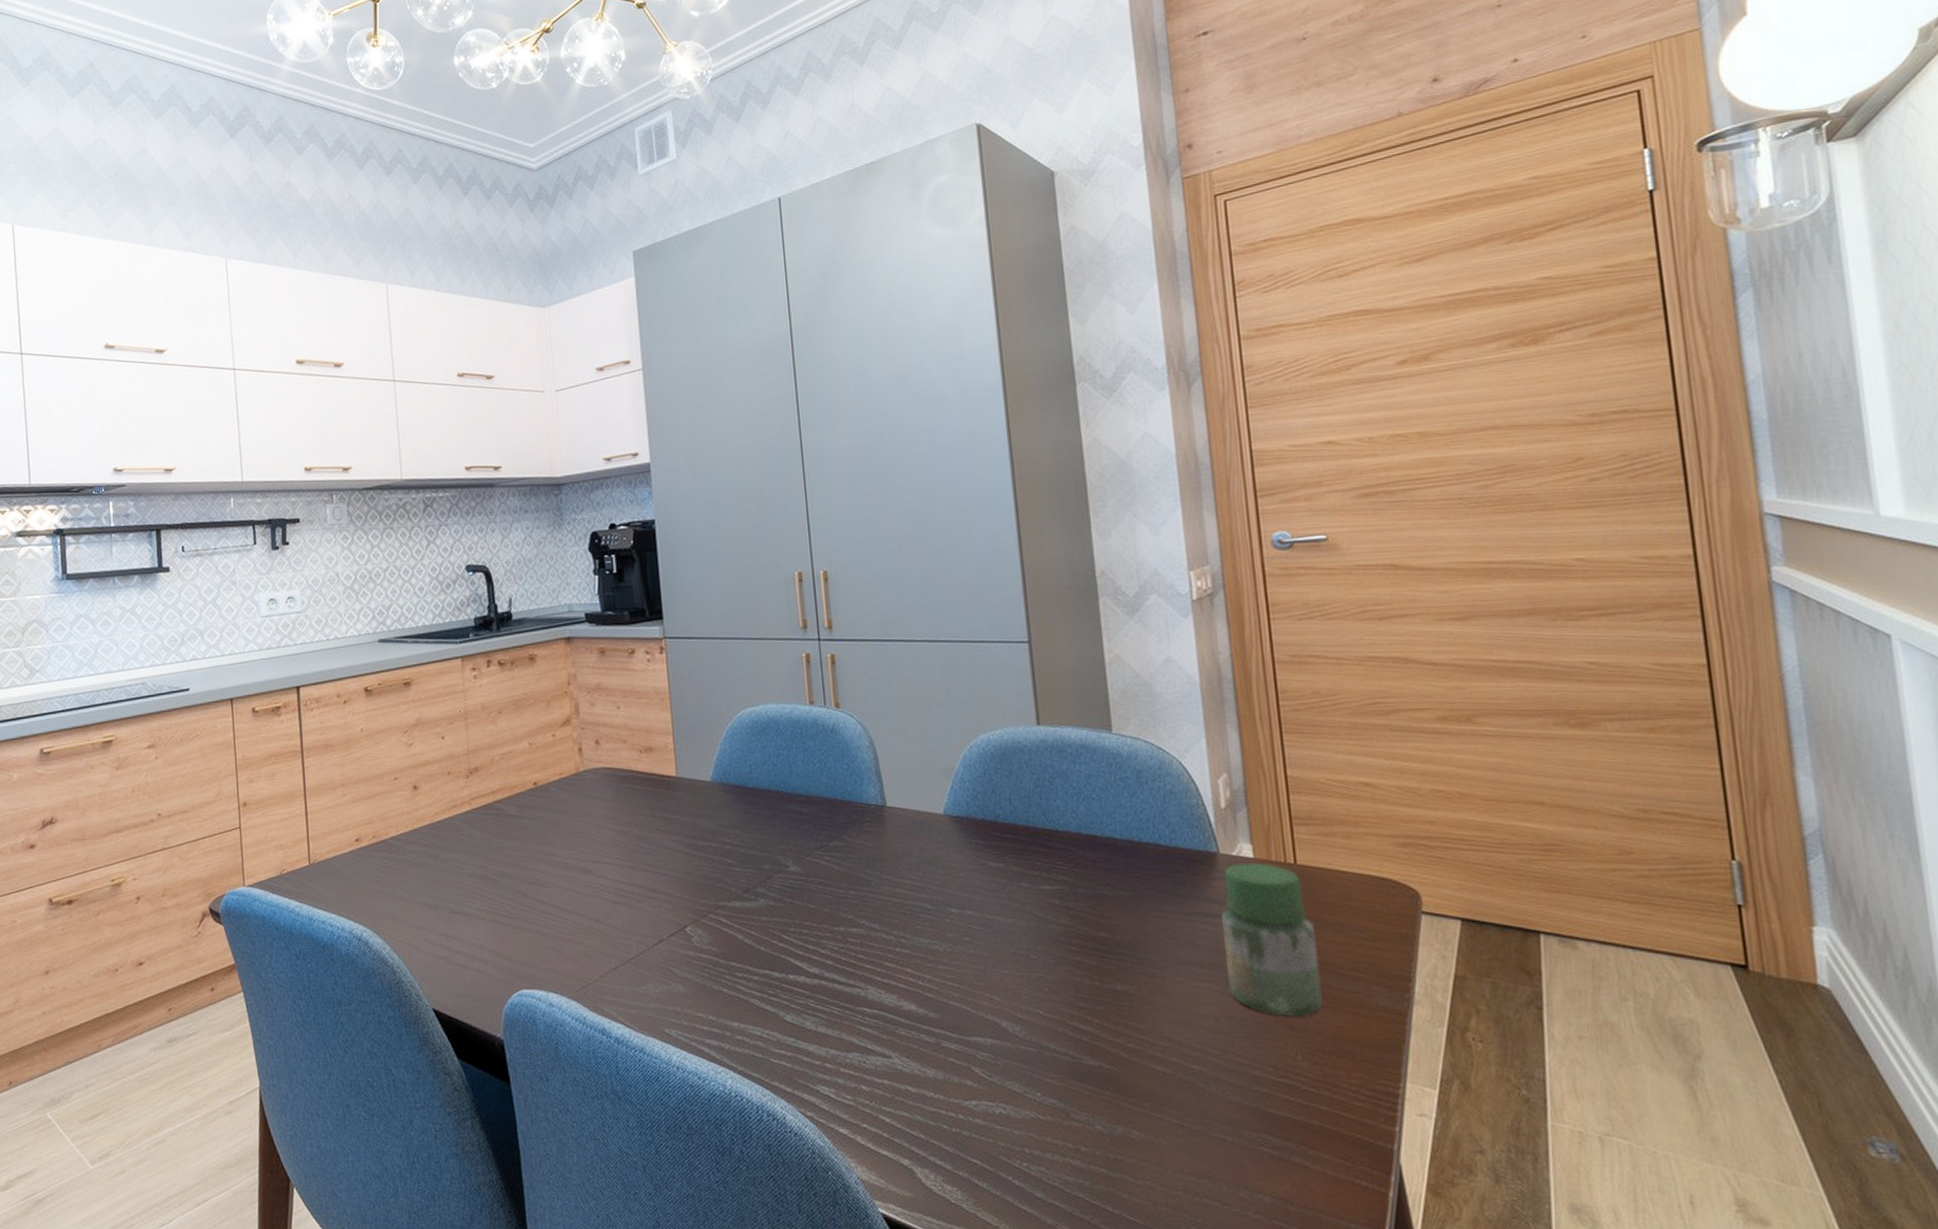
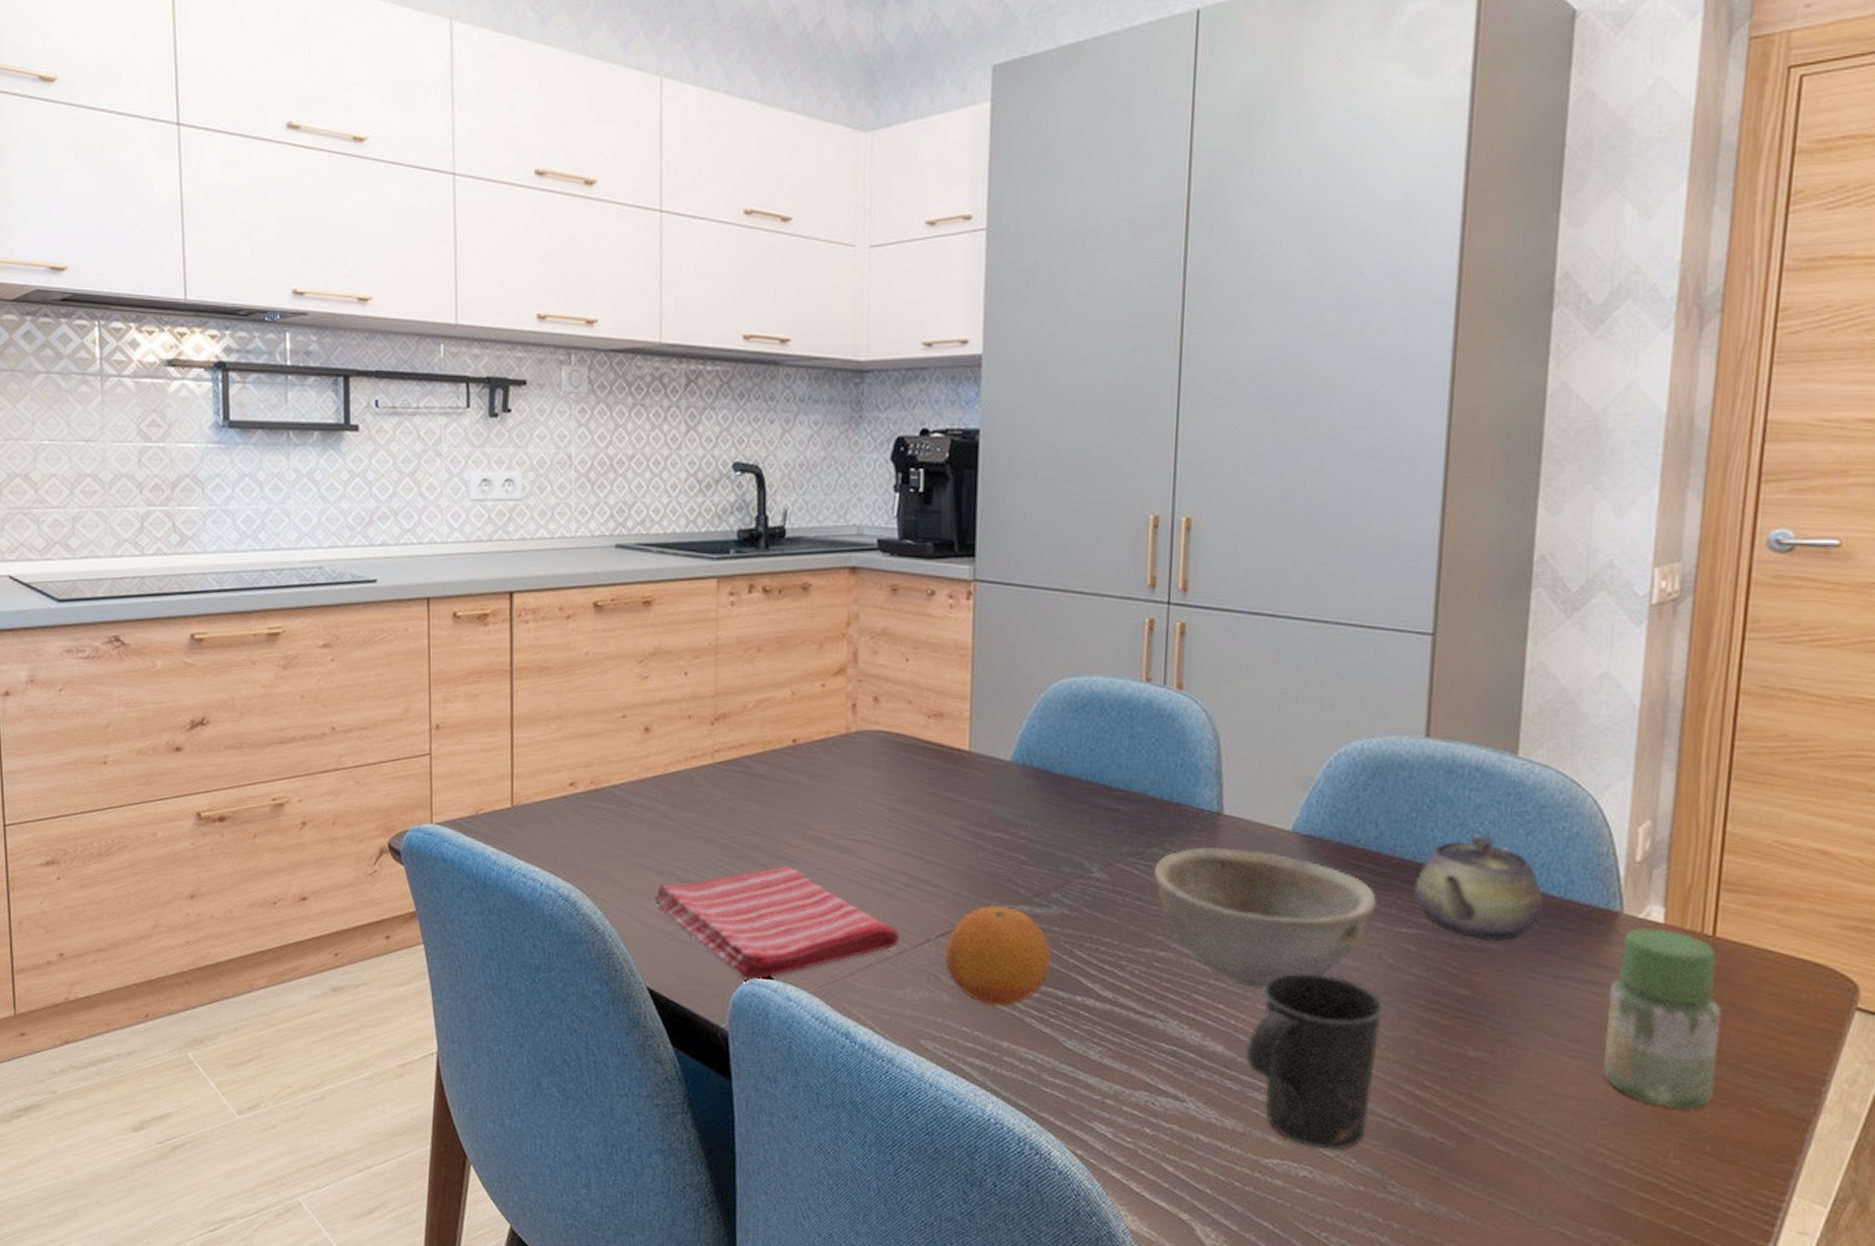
dish towel: none [433,890,637,994] -> present [655,866,899,982]
fruit: none [676,903,765,992] -> present [944,904,1051,1008]
bowl: none [838,834,1021,951] -> present [1154,847,1377,989]
mug: none [934,932,1045,1087] -> present [1246,972,1386,1150]
teapot: none [1049,800,1157,889] -> present [1414,834,1545,942]

